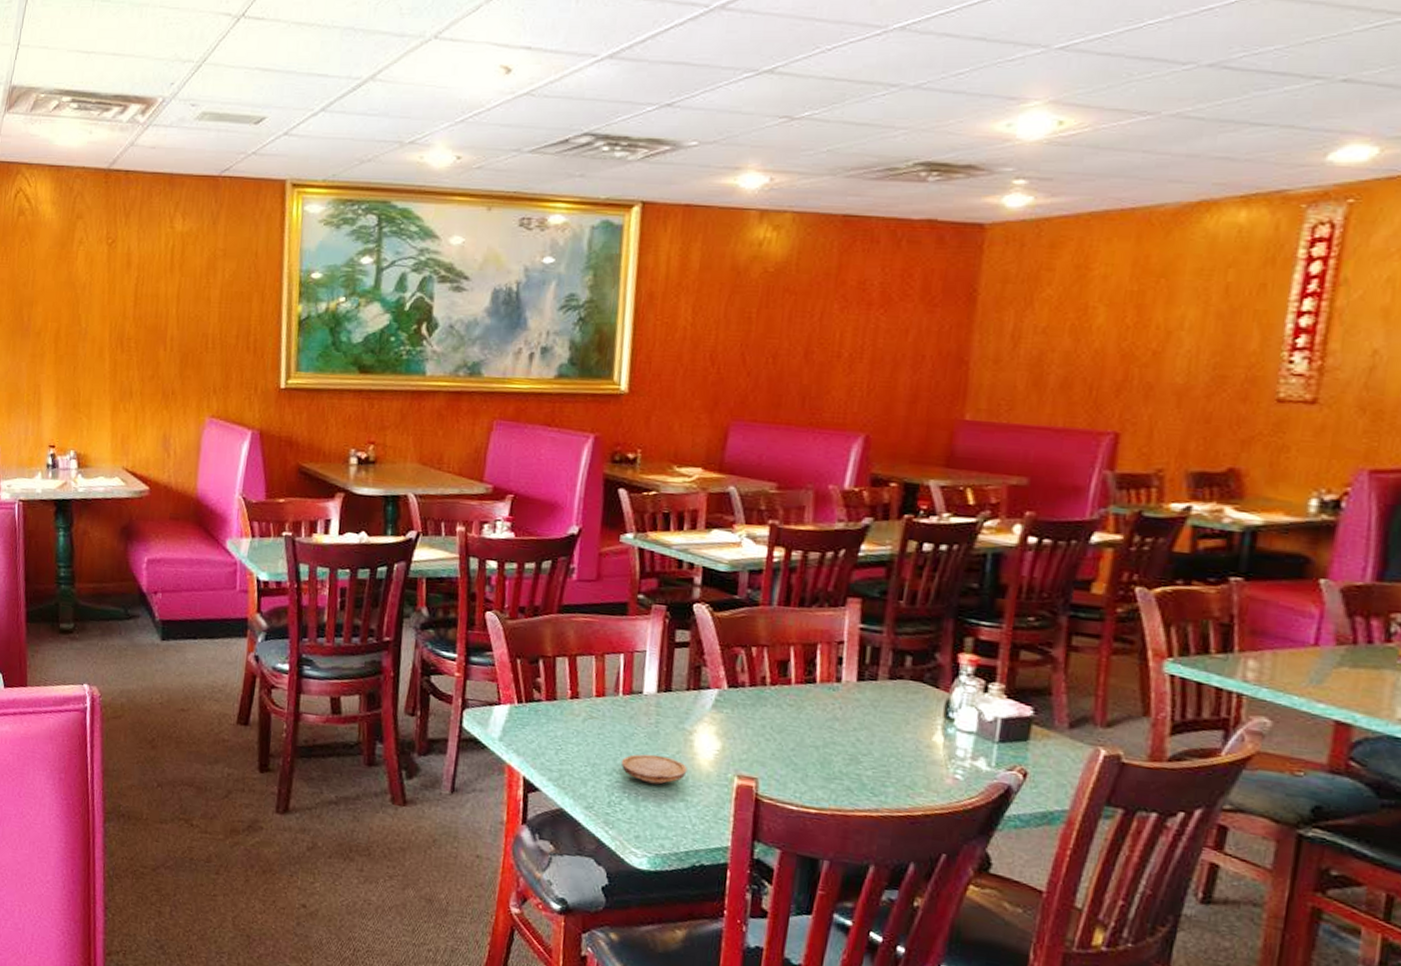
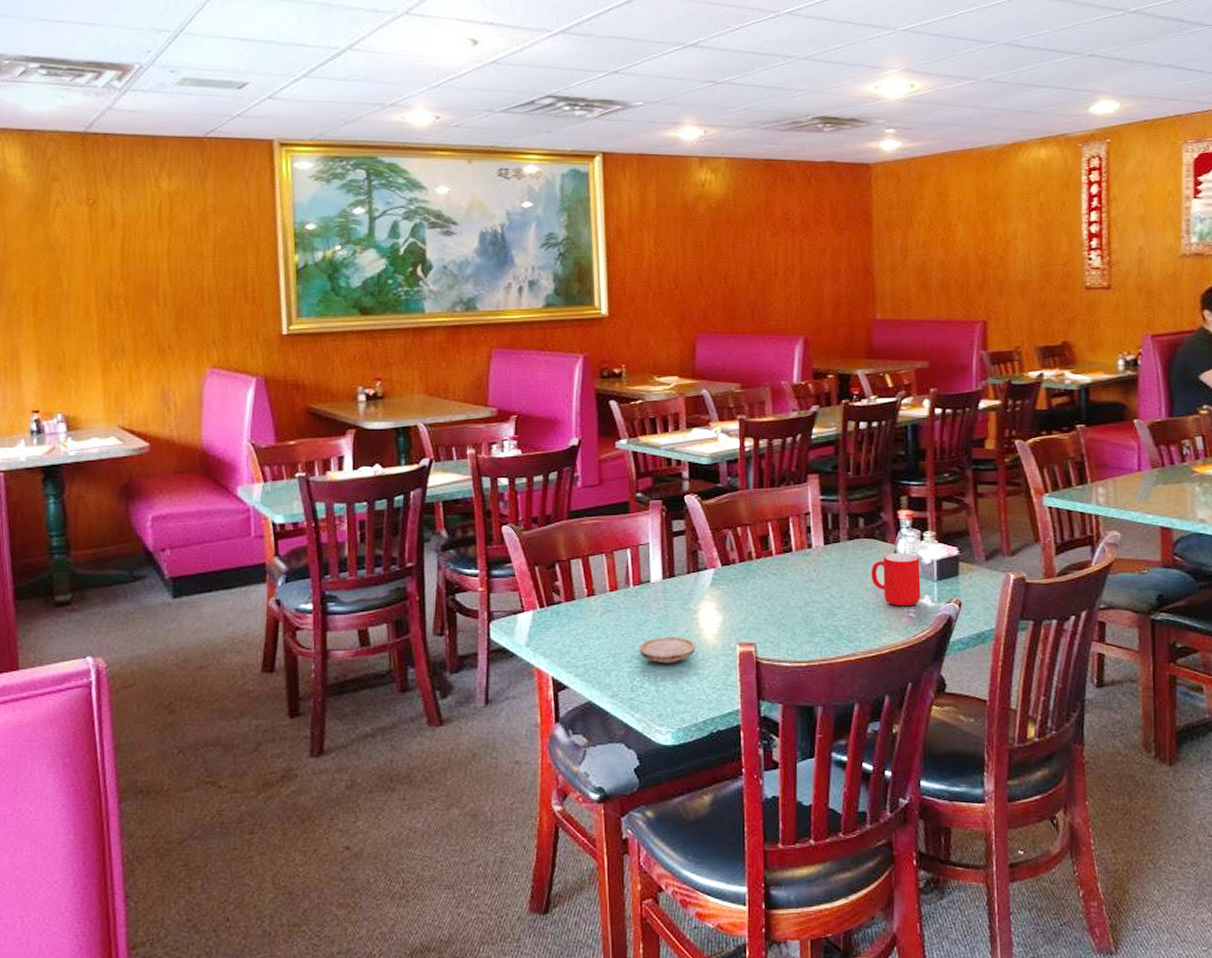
cup: none [911,701,980,767] -> present [870,553,921,607]

